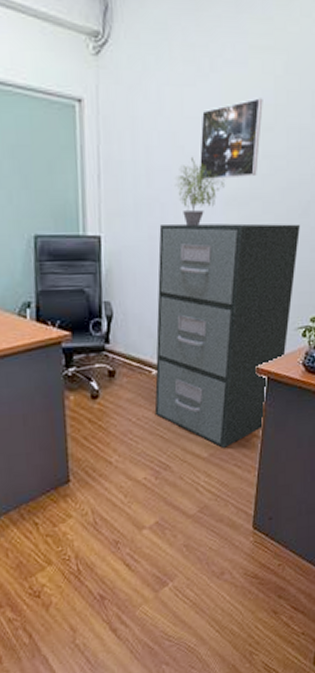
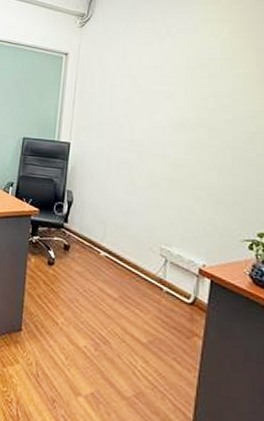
filing cabinet: present [154,223,300,448] -> none [99,139,245,339]
potted plant: present [176,156,224,226] -> none [133,92,174,143]
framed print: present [198,98,263,181] -> none [152,54,211,110]

